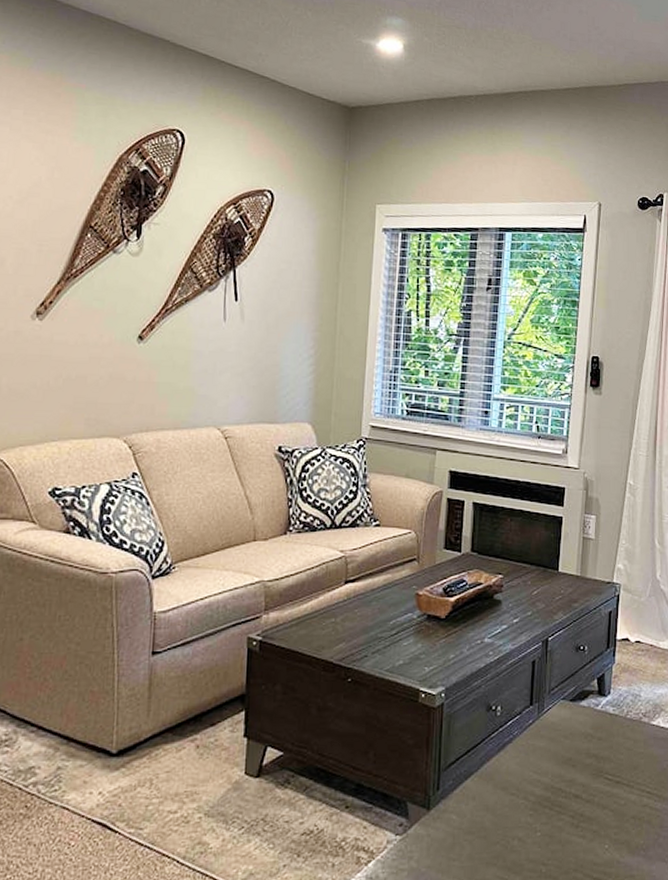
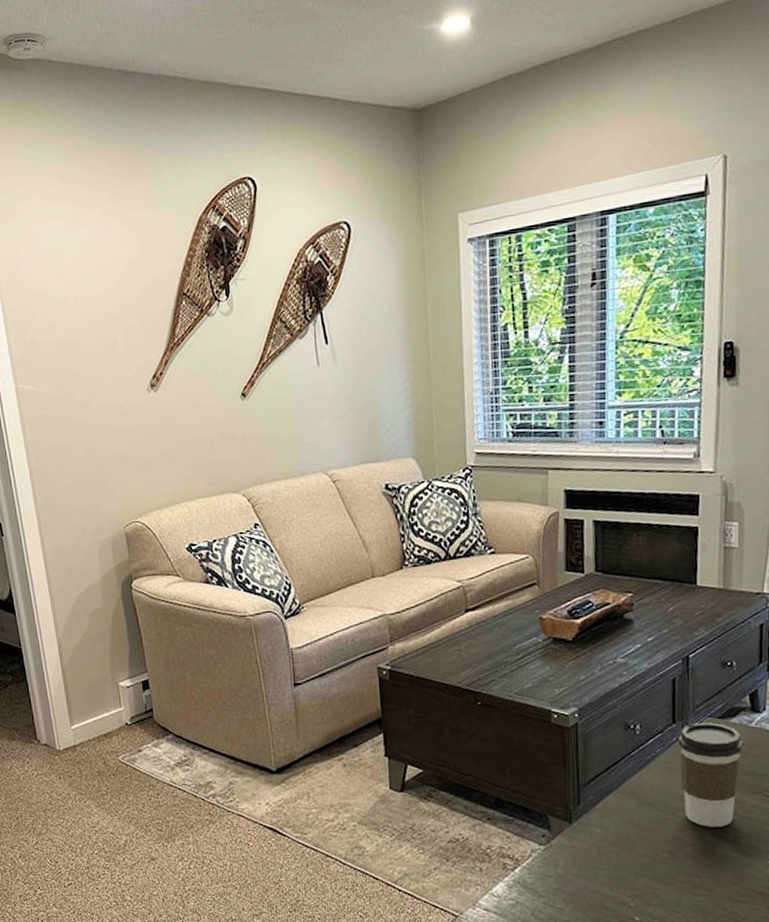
coffee cup: none [534,704,590,812] -> present [678,722,743,827]

